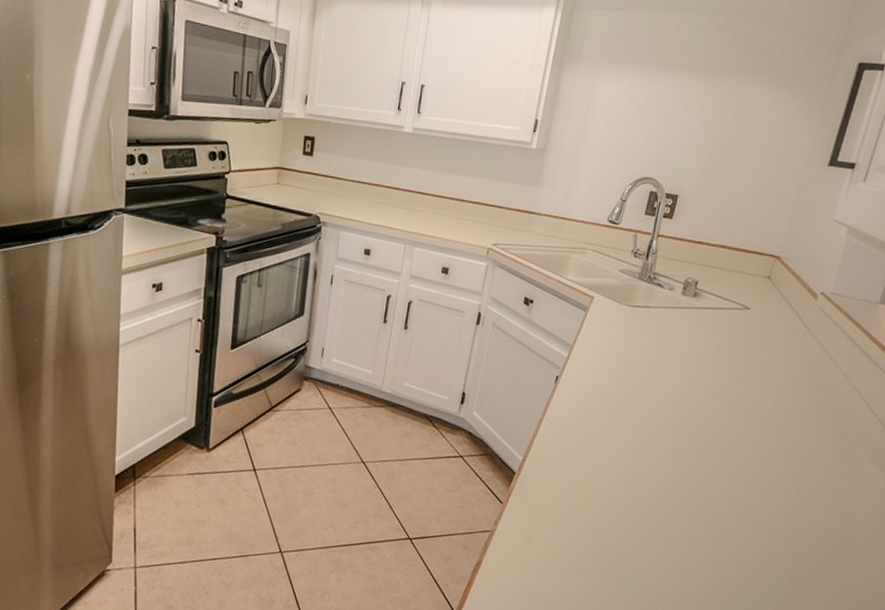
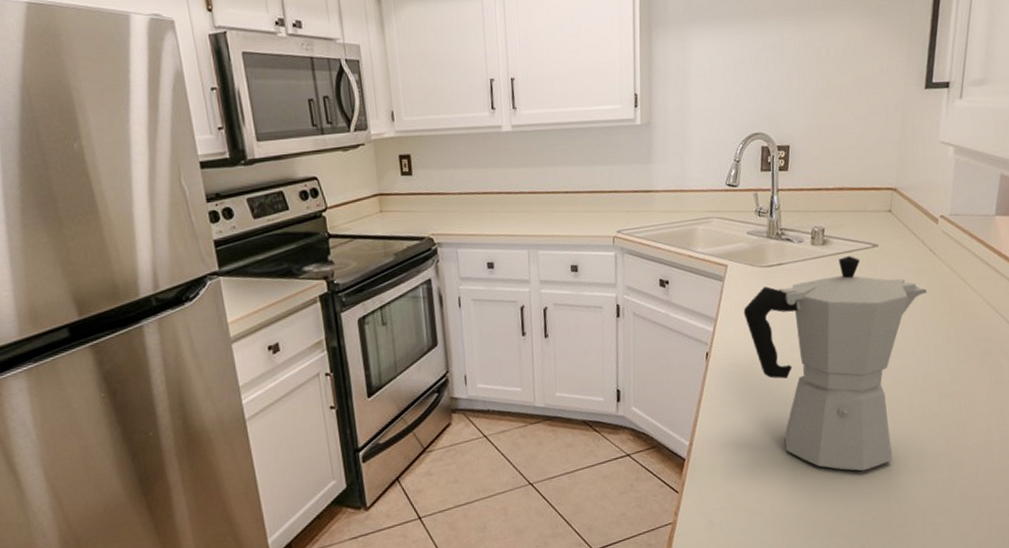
moka pot: none [600,312,792,526] -> present [743,255,927,471]

